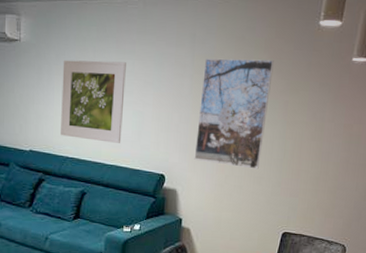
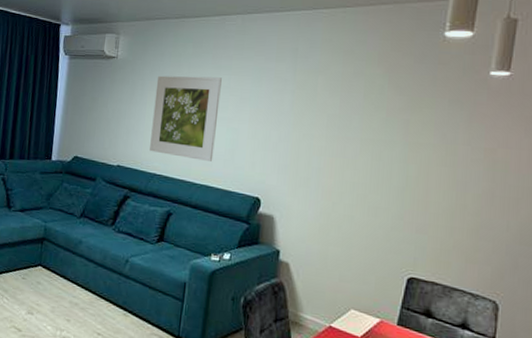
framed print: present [194,58,274,169] -> none [295,73,390,198]

